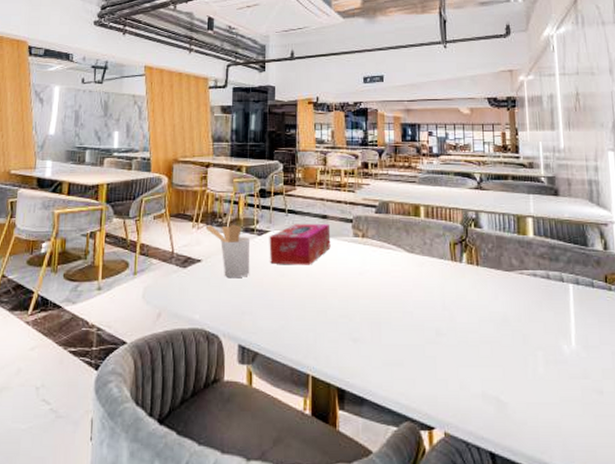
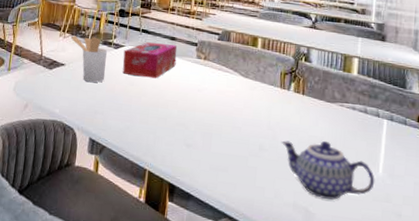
teapot: none [459,315,569,385] -> present [281,140,375,200]

